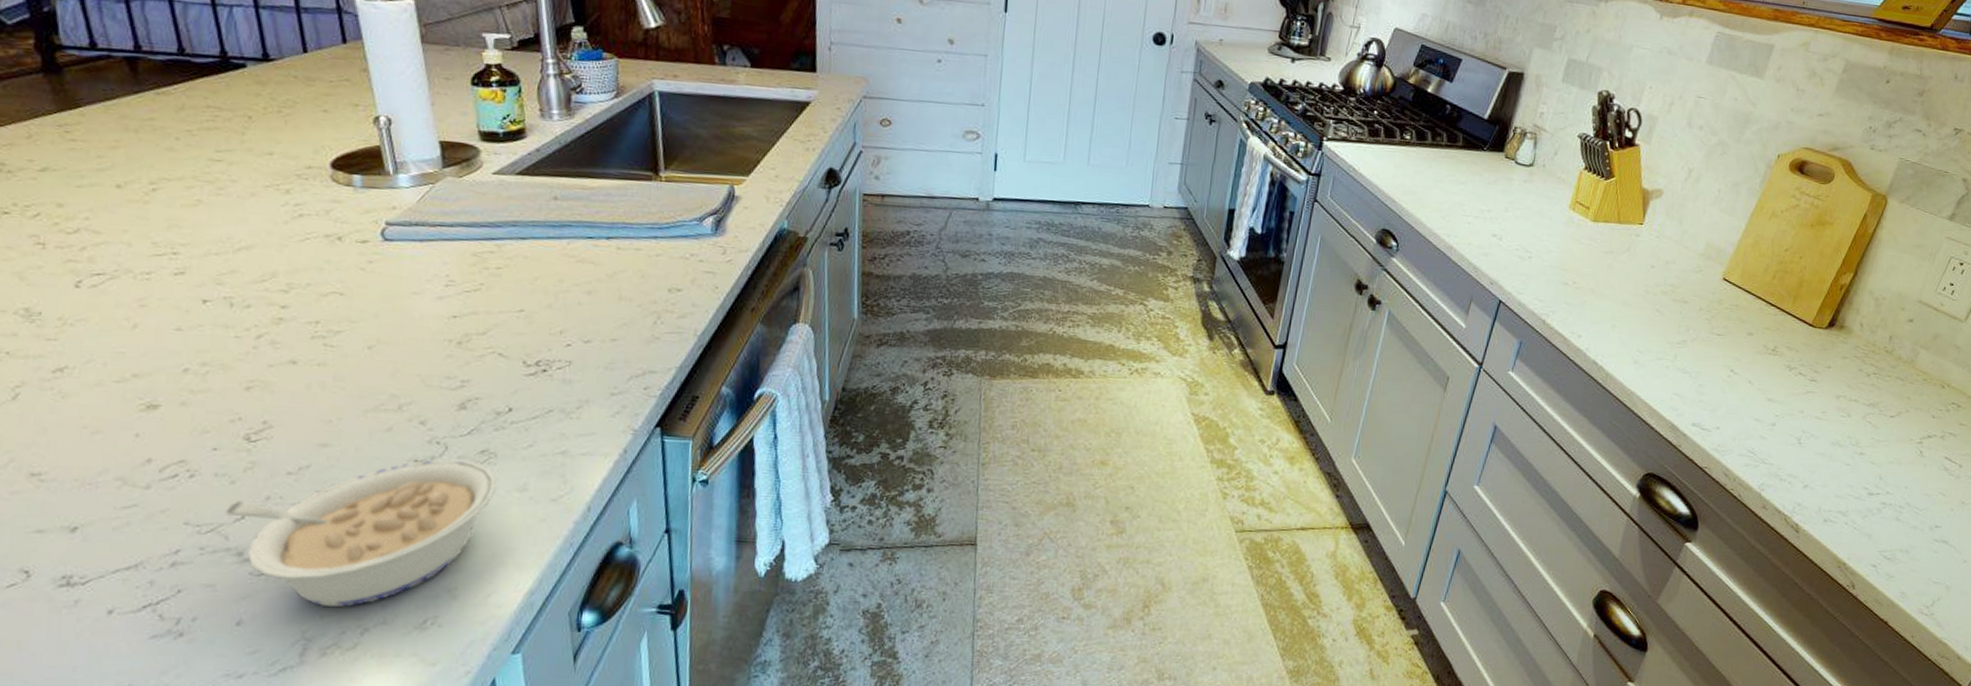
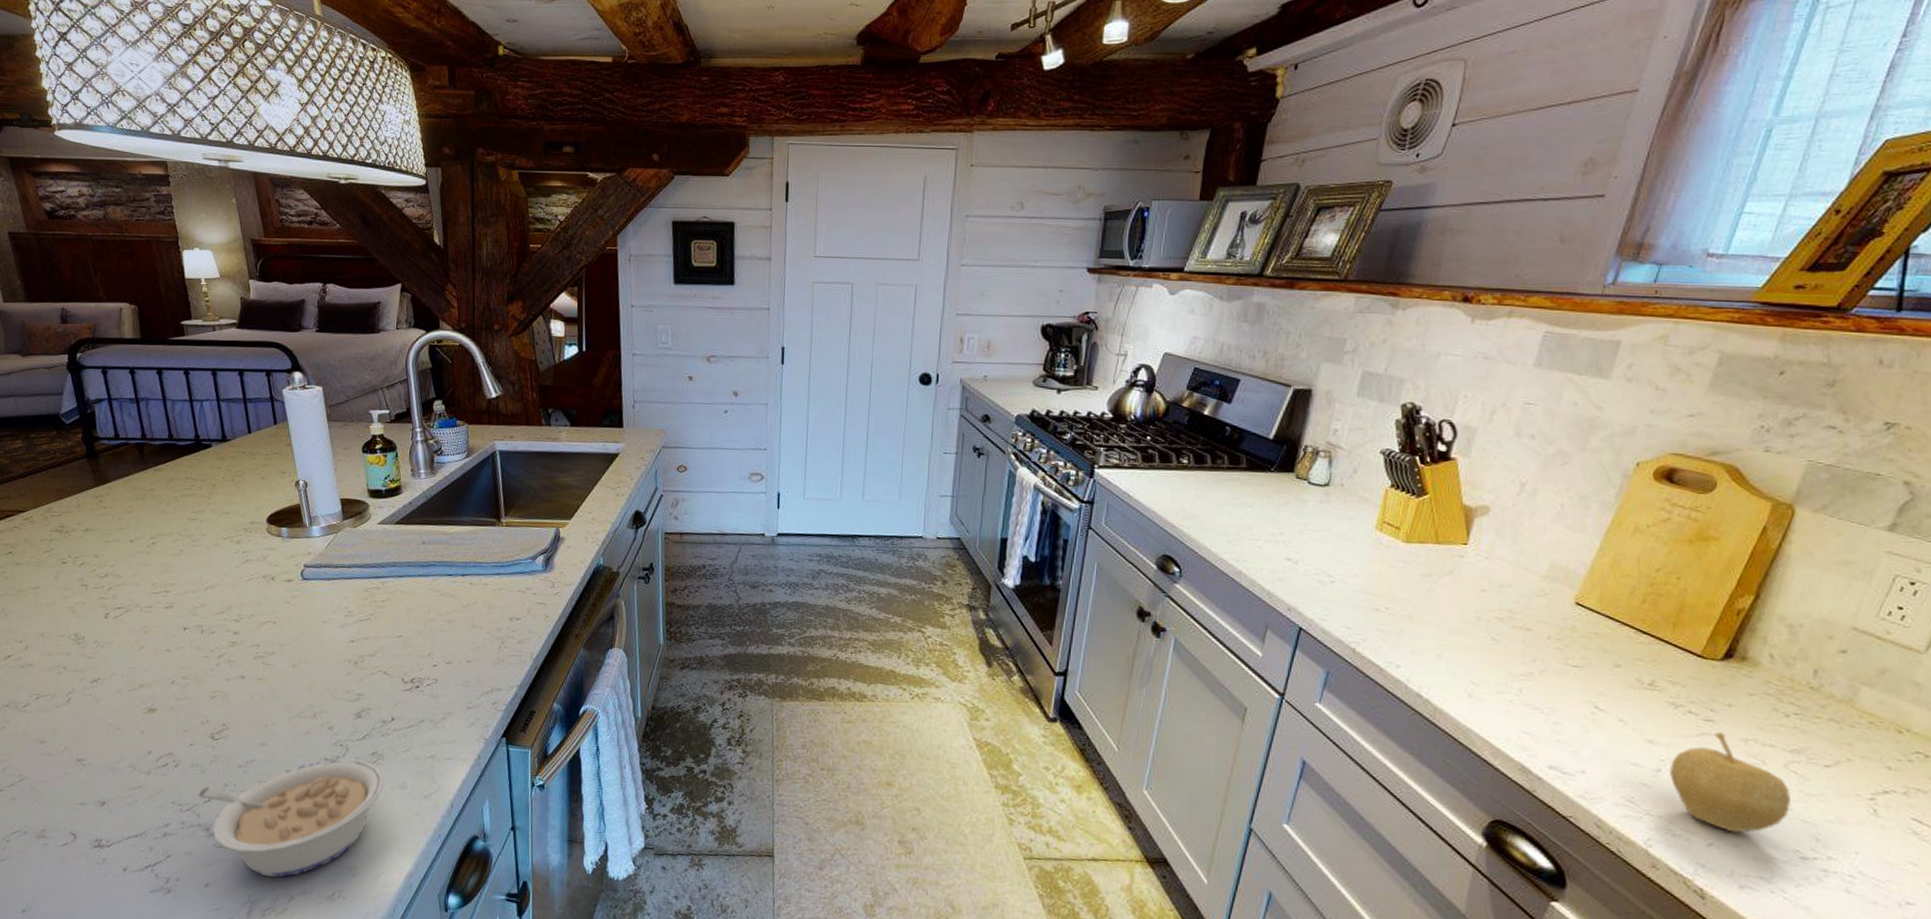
fruit: none [1782,389,1865,476] -> present [1670,731,1790,833]

